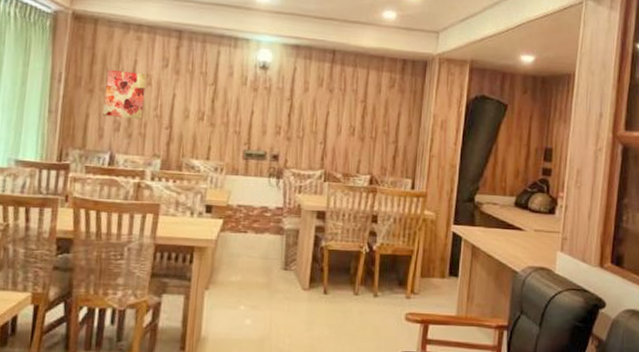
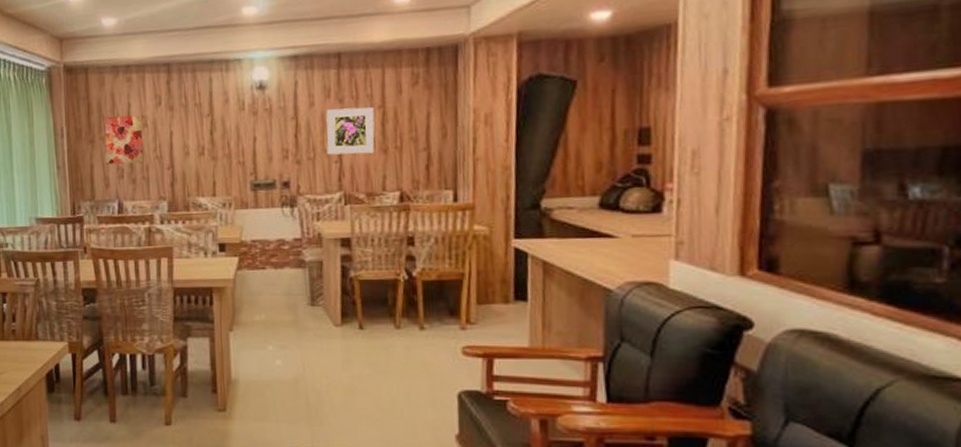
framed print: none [314,97,357,140] -> present [326,107,375,155]

